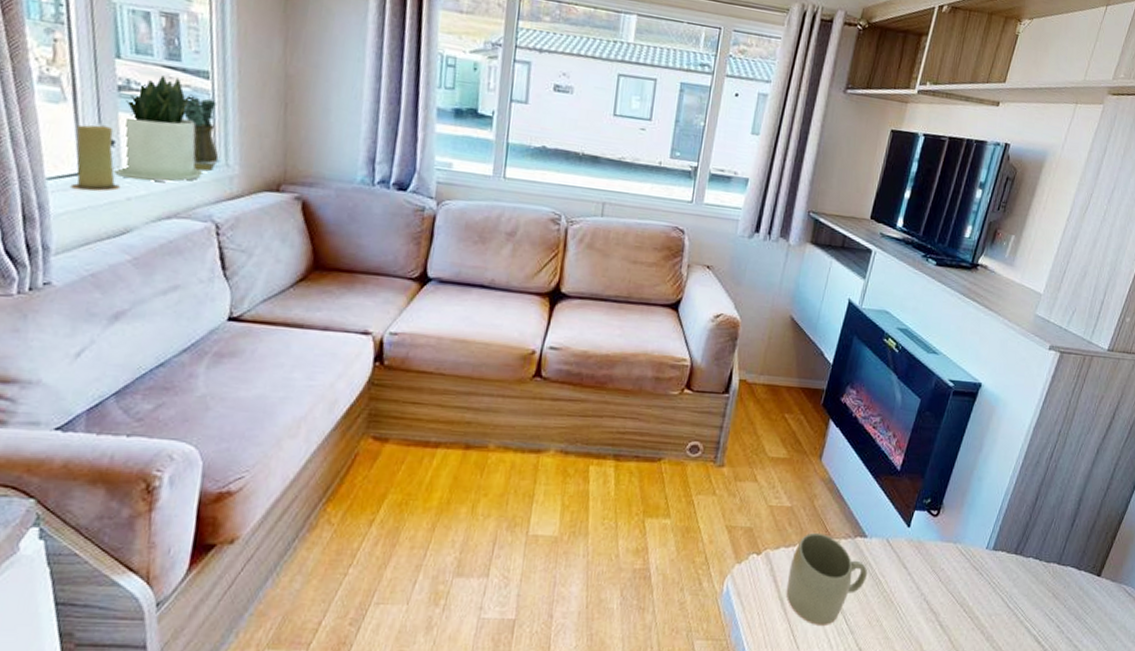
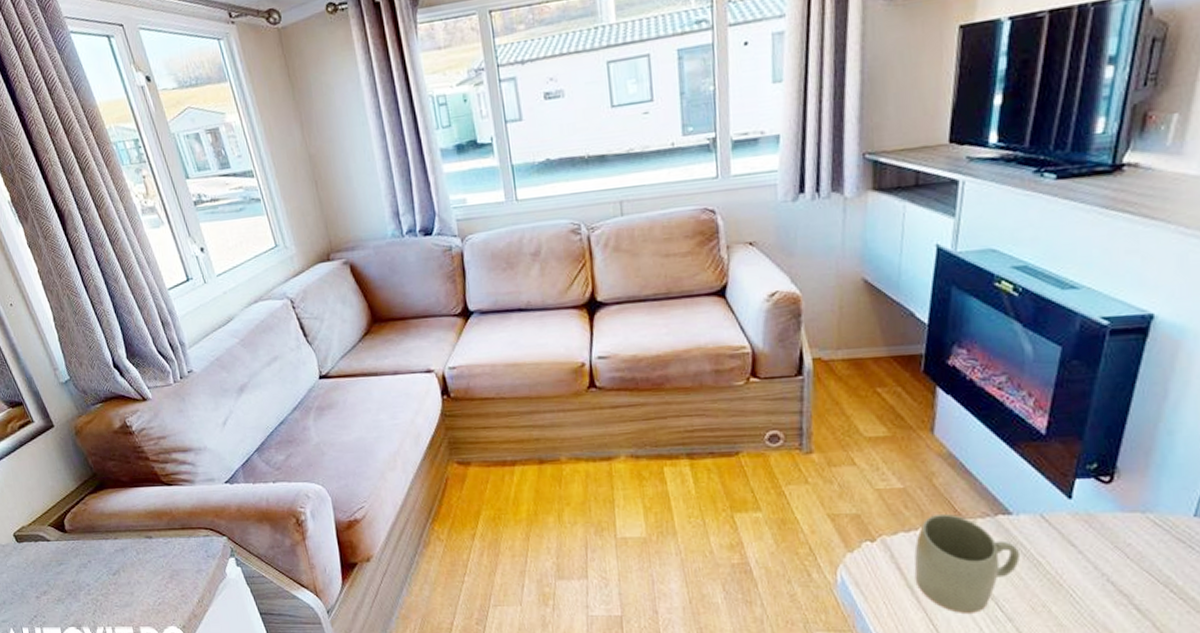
candle: present [69,124,121,192] -> none [175,237,218,294]
planter: present [111,76,204,182] -> none [202,182,271,277]
vase: present [184,94,219,172] -> none [242,192,279,258]

